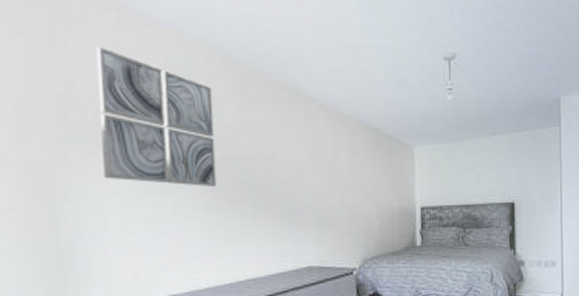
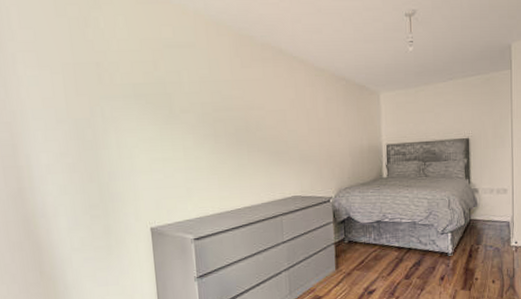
wall art: present [96,47,217,188] -> none [121,23,218,134]

